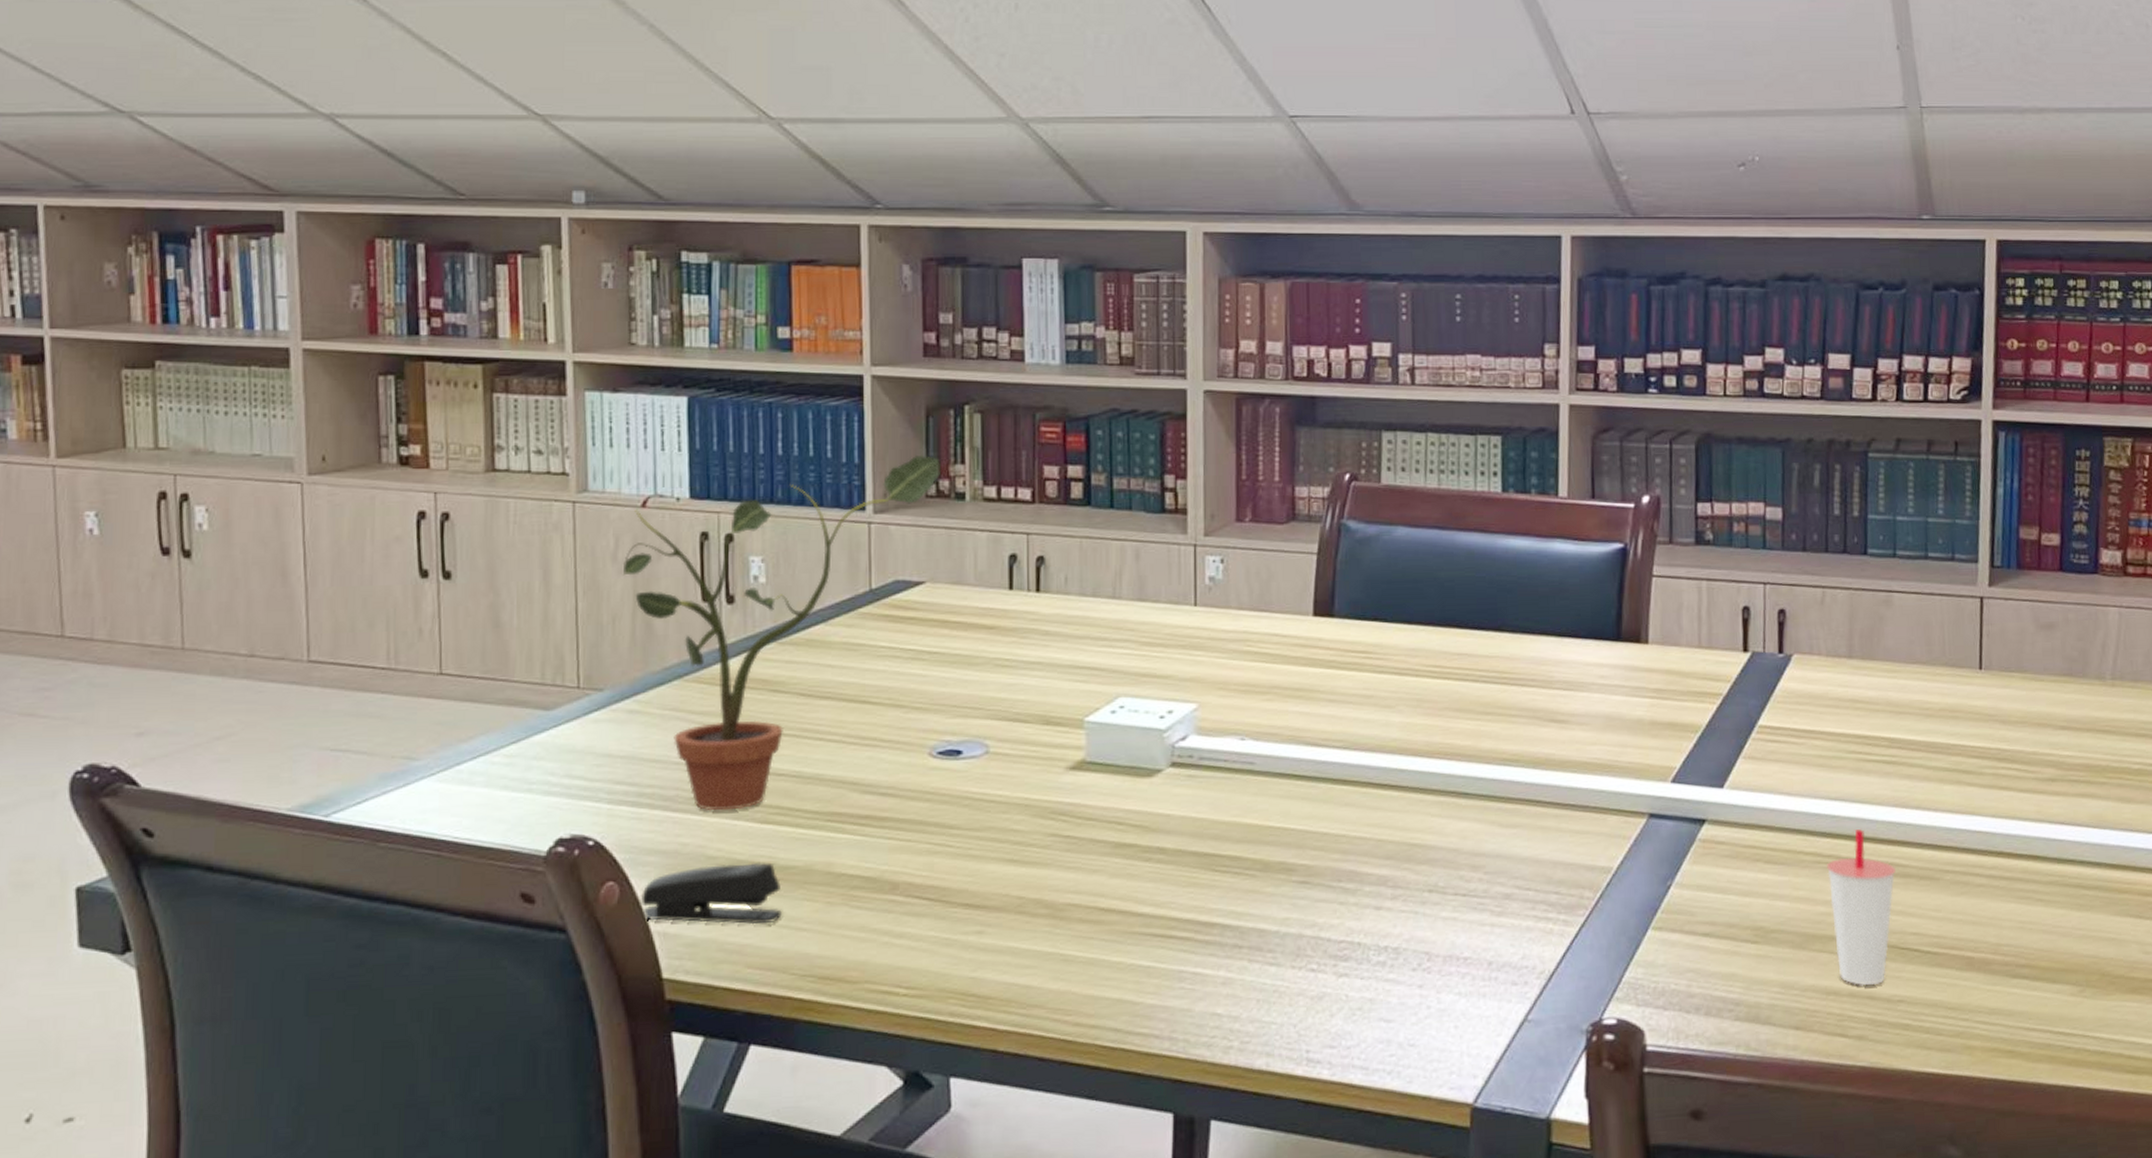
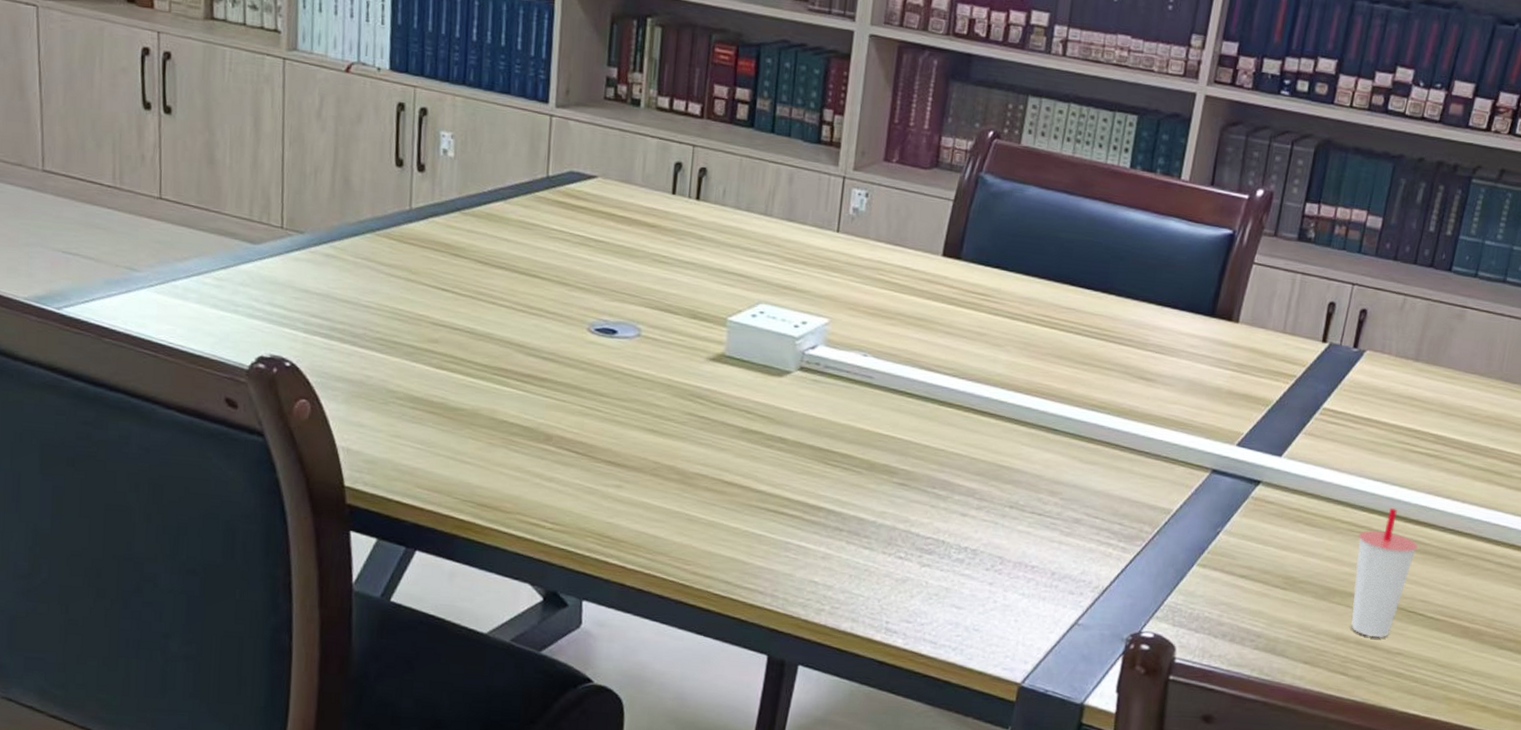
potted plant: present [623,454,940,811] -> none [326,58,621,354]
stapler: present [640,862,782,925] -> none [328,397,450,454]

